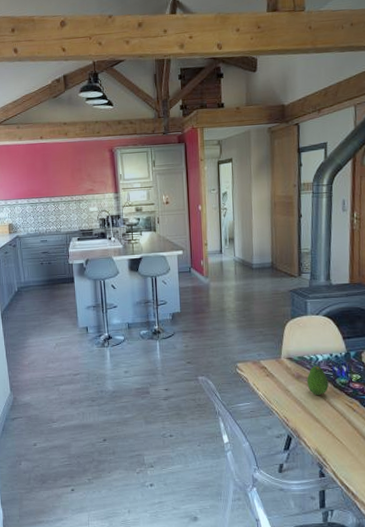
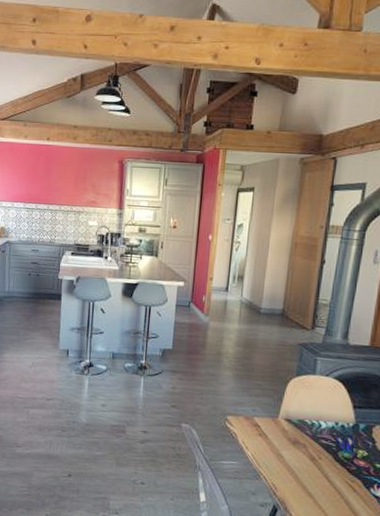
fruit: present [307,365,329,395] -> none [304,432,329,467]

